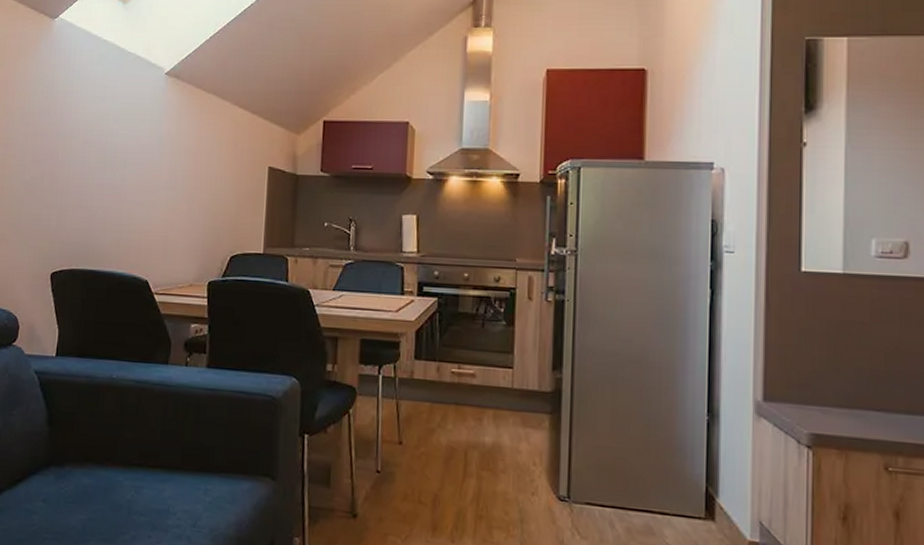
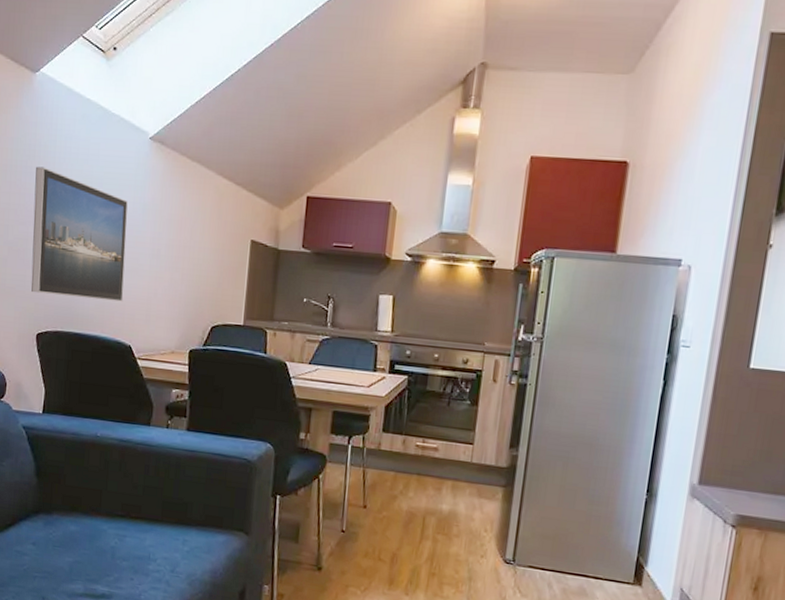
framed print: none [46,107,144,236] -> present [31,166,128,302]

